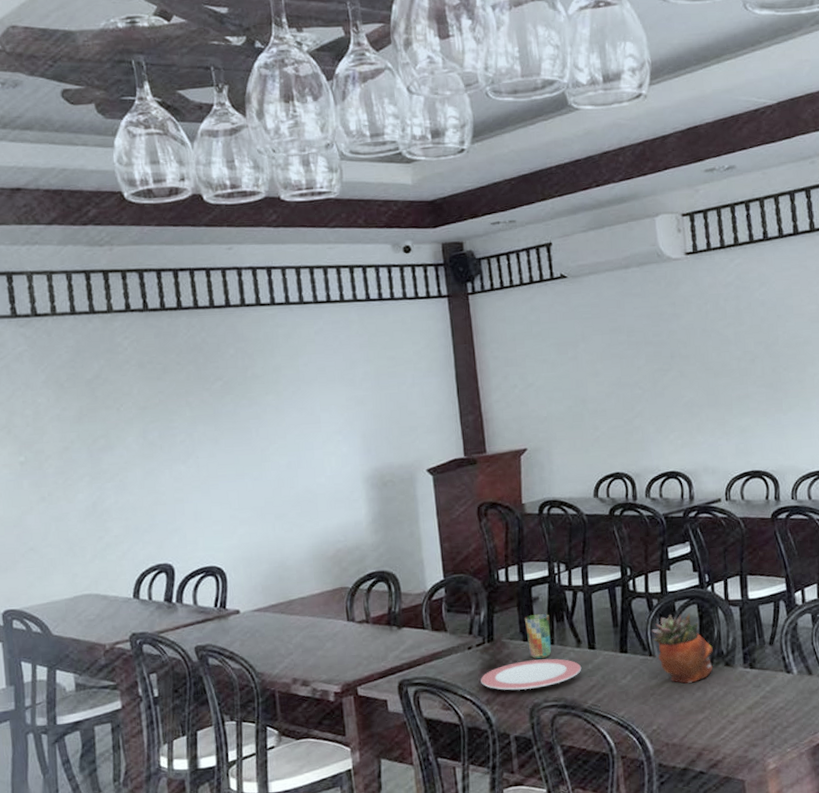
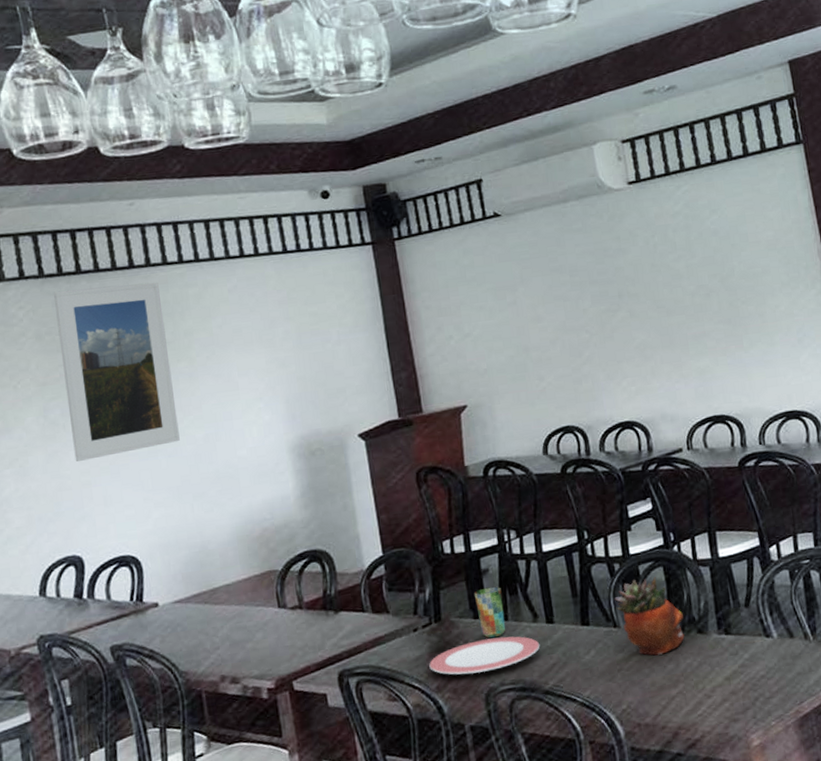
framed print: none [155,321,265,479] -> present [53,282,180,462]

